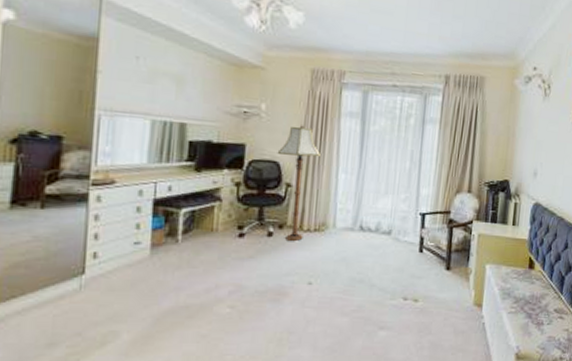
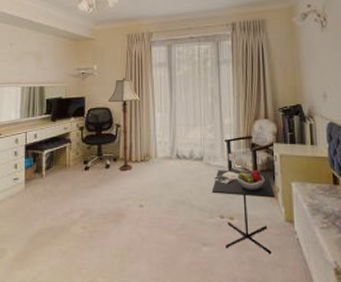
kitchen table: none [397,246,467,339] -> present [211,169,275,254]

